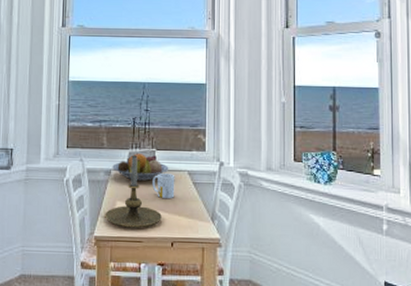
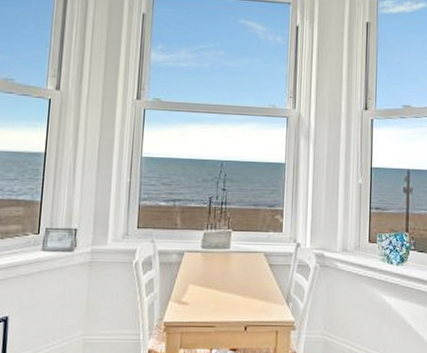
candle holder: present [105,155,162,228] -> none [176,236,236,312]
fruit bowl: present [112,152,169,181] -> none [186,233,245,263]
mug: present [152,173,175,199] -> none [227,255,251,282]

